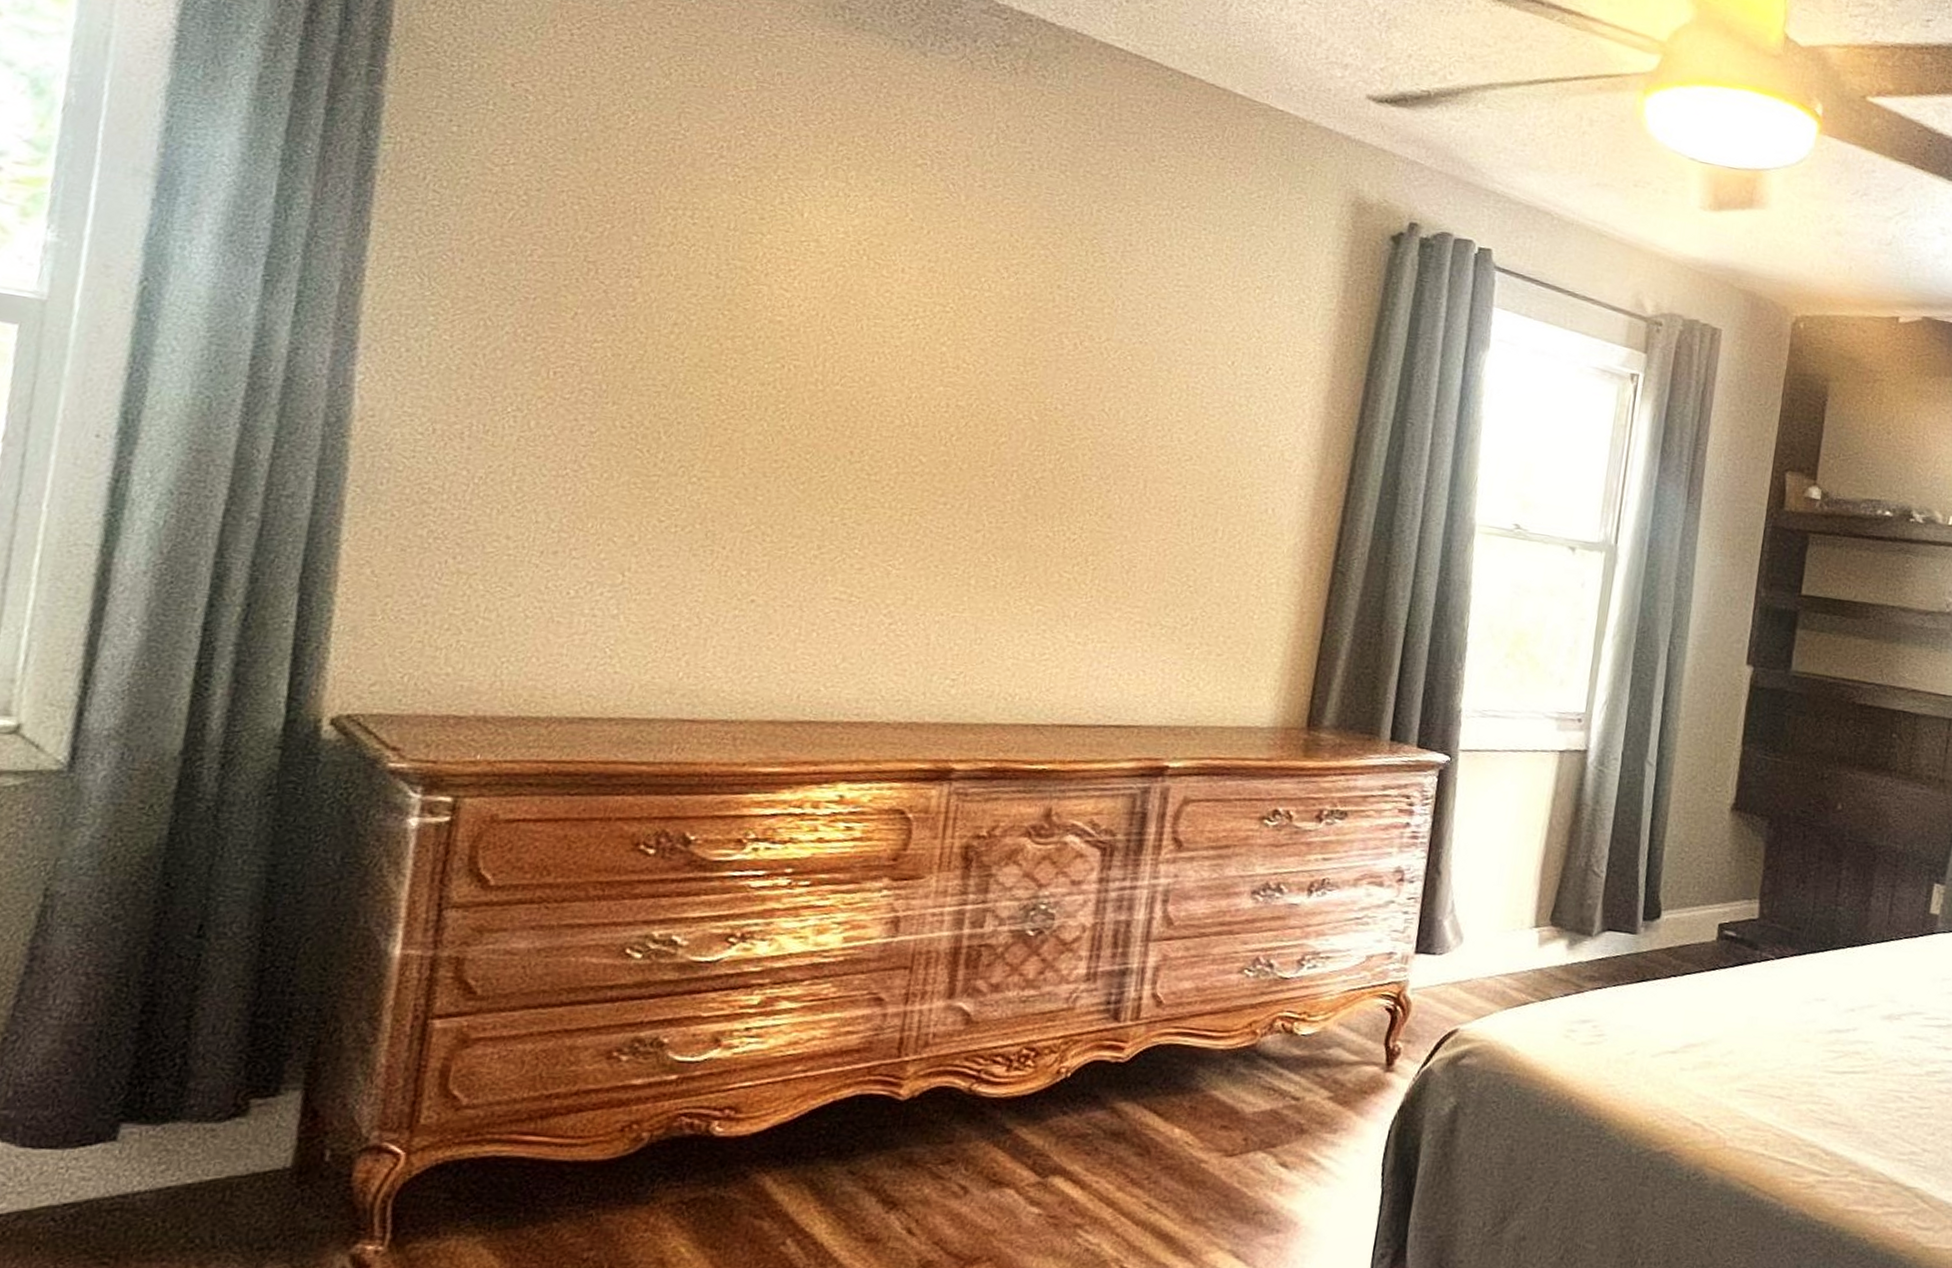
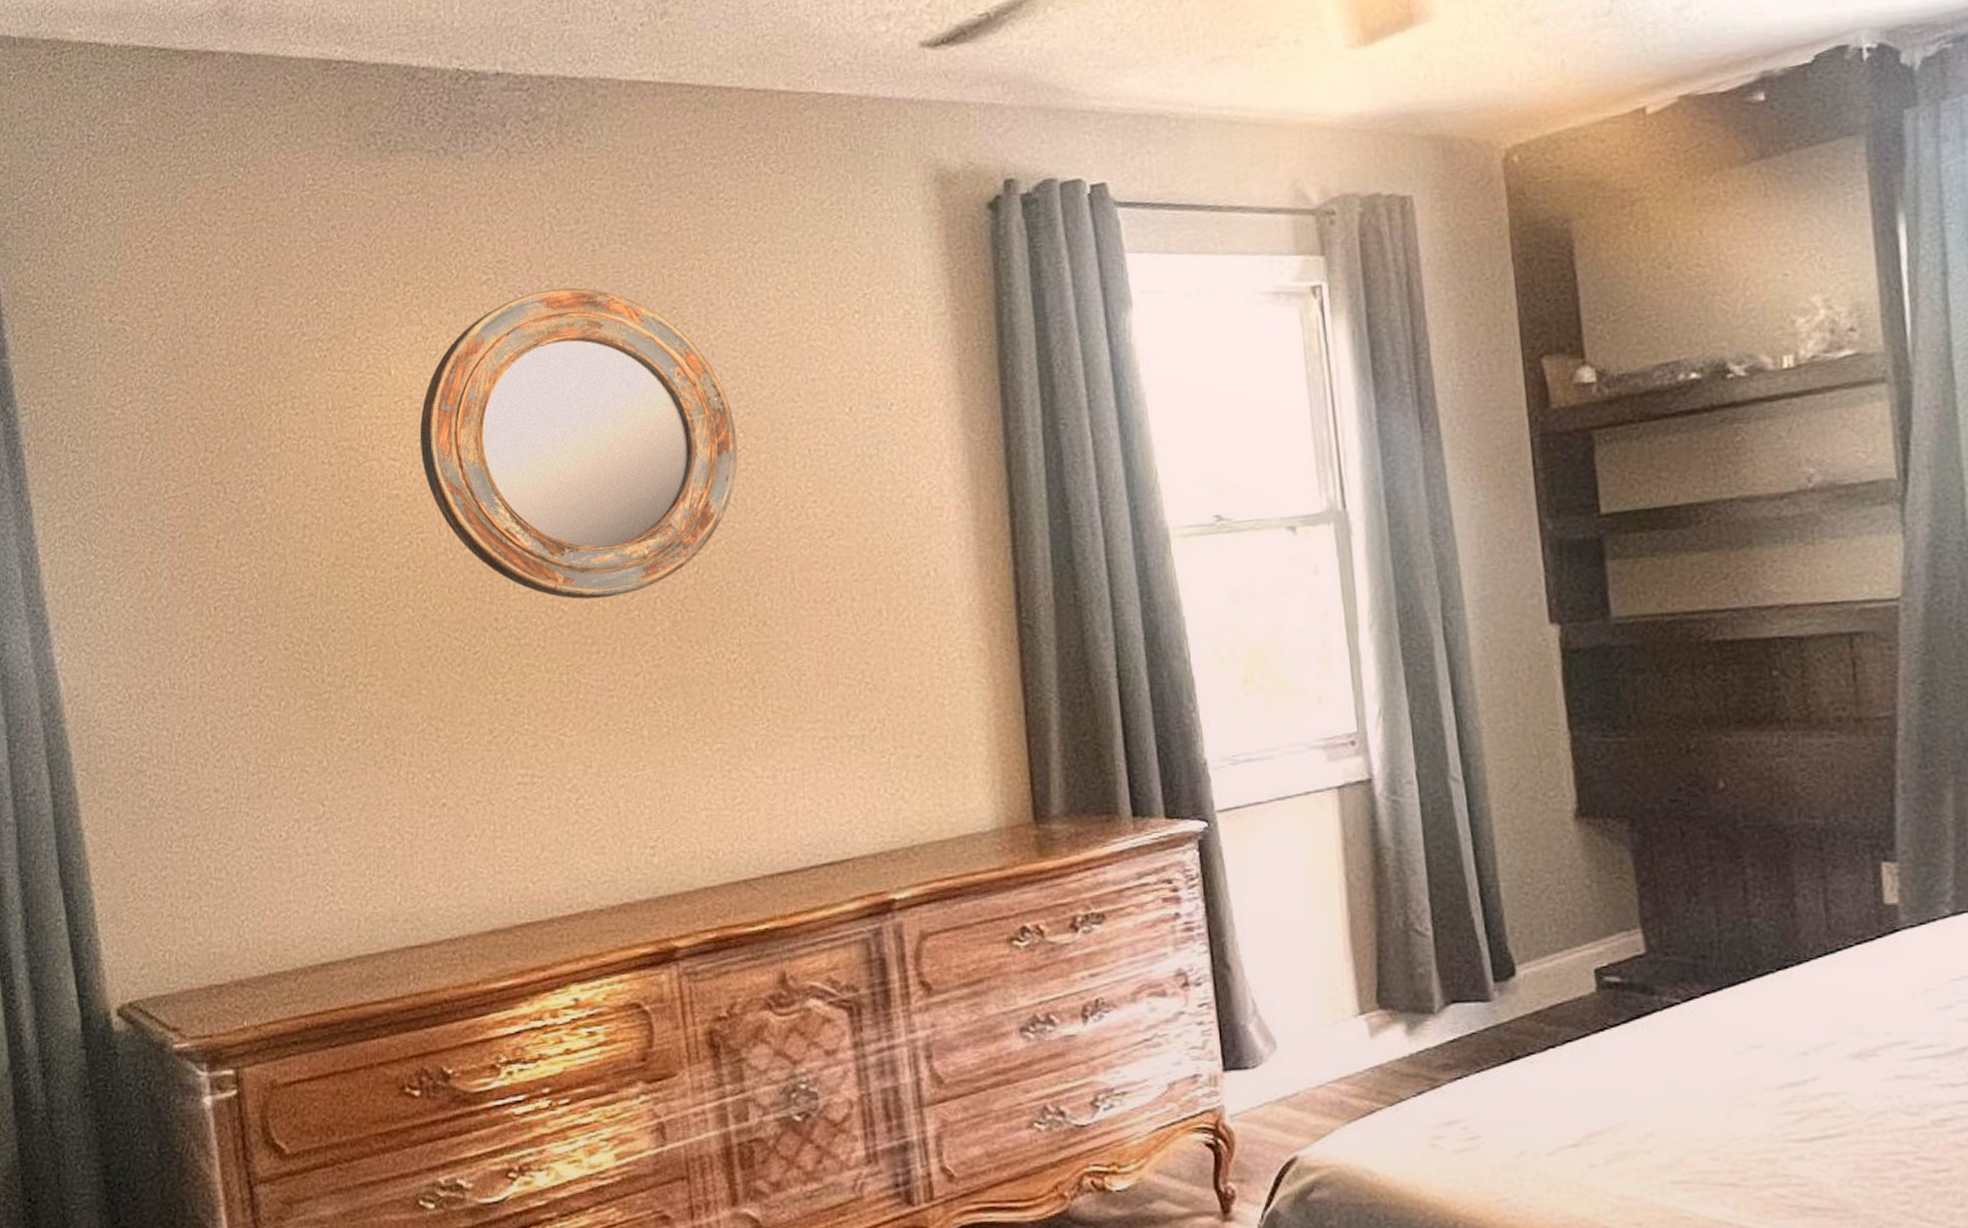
home mirror: none [813,187,1126,462] -> present [419,287,738,600]

